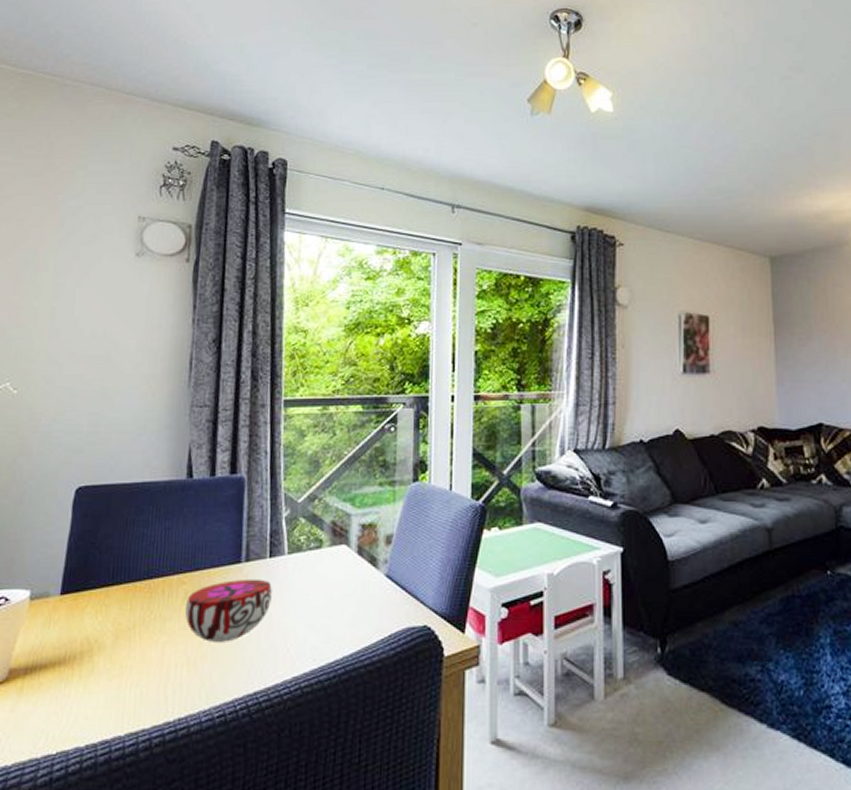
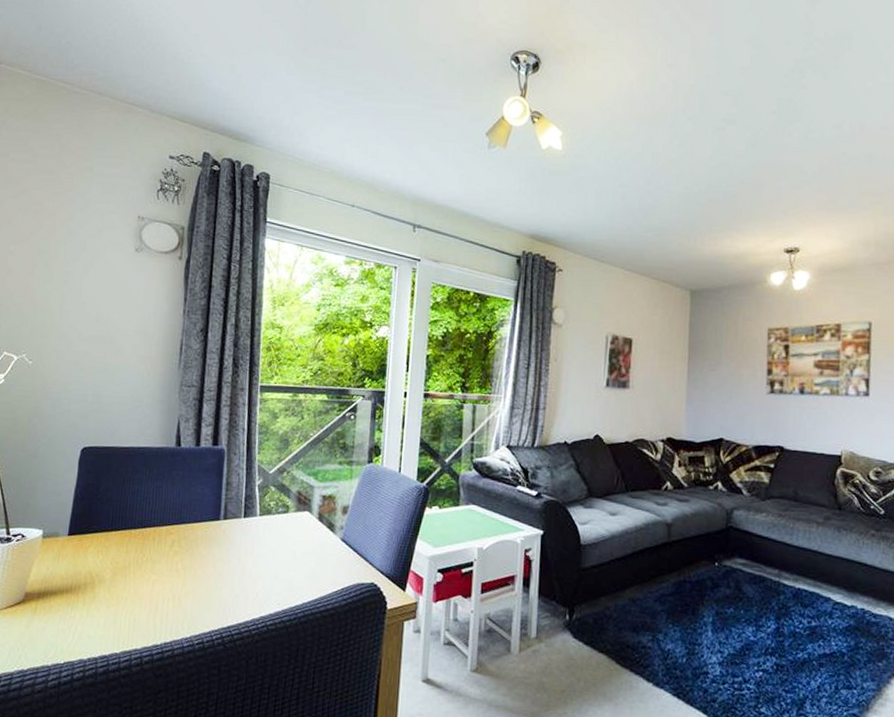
decorative bowl: present [184,579,272,642] -> none [171,533,245,584]

